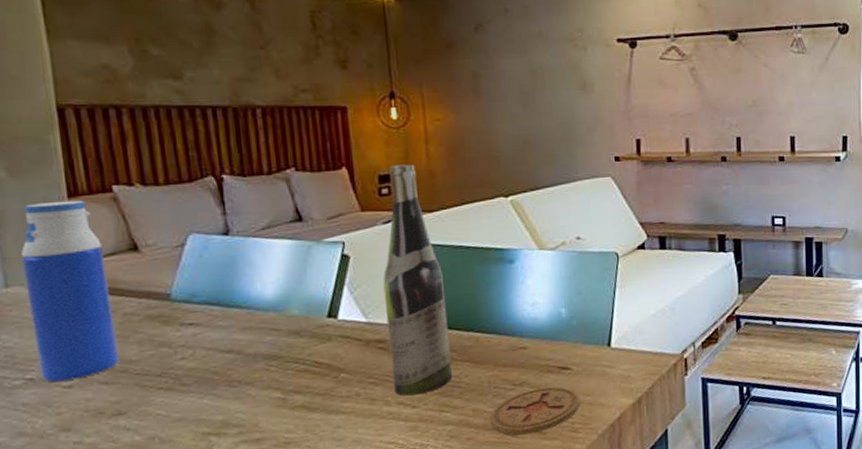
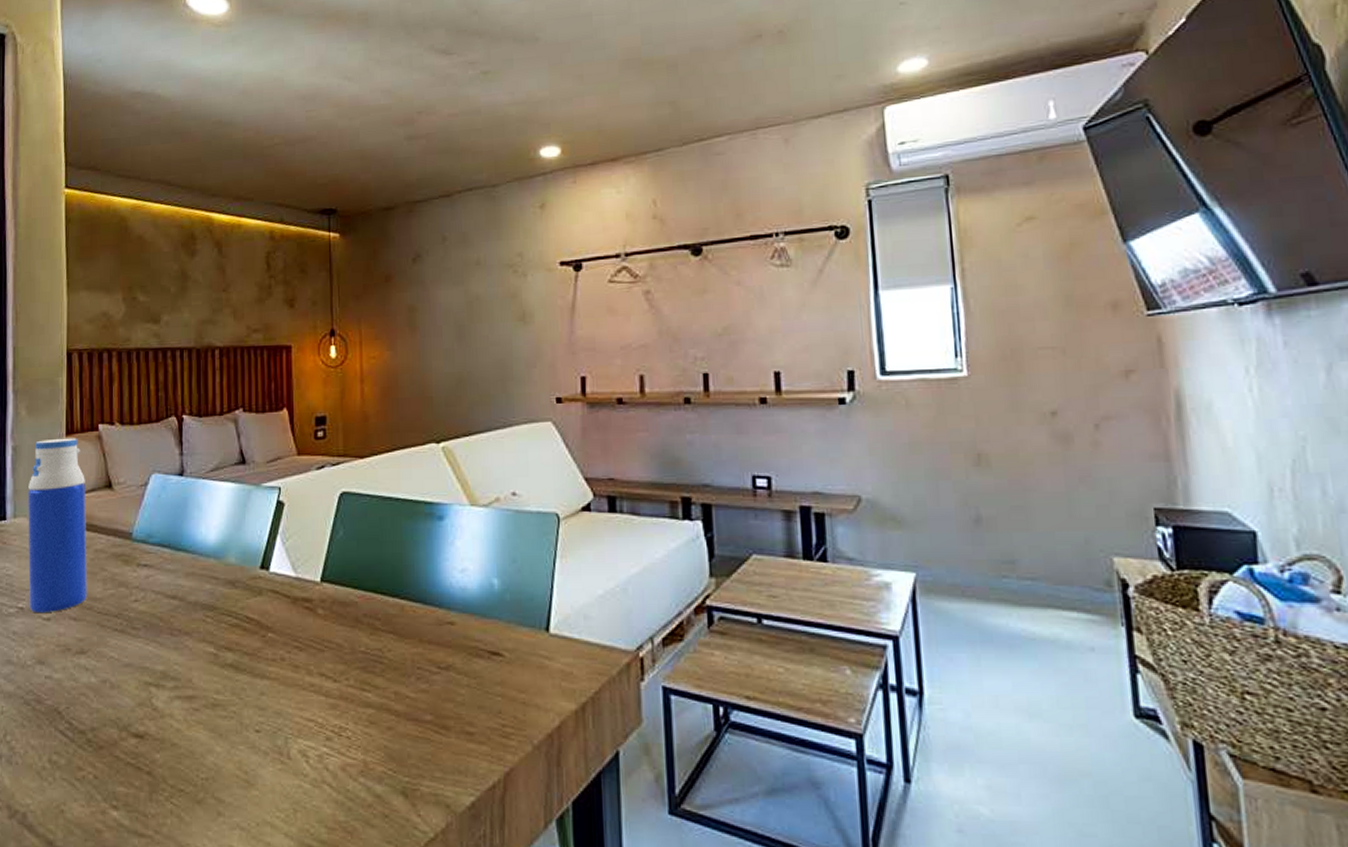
wine bottle: present [383,164,453,396] -> none [313,405,376,667]
coaster: present [490,387,581,436] -> none [412,676,513,733]

